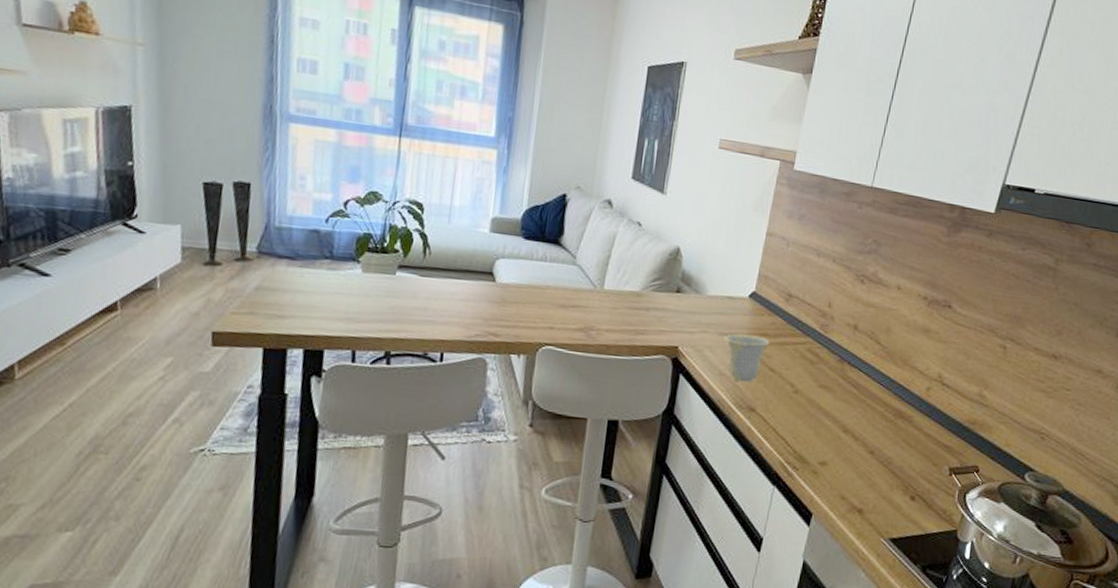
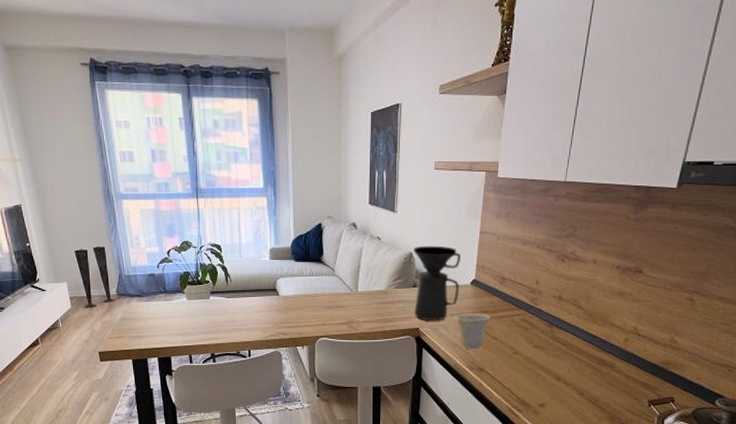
coffee maker: none [674,240,740,340] -> present [414,245,461,321]

